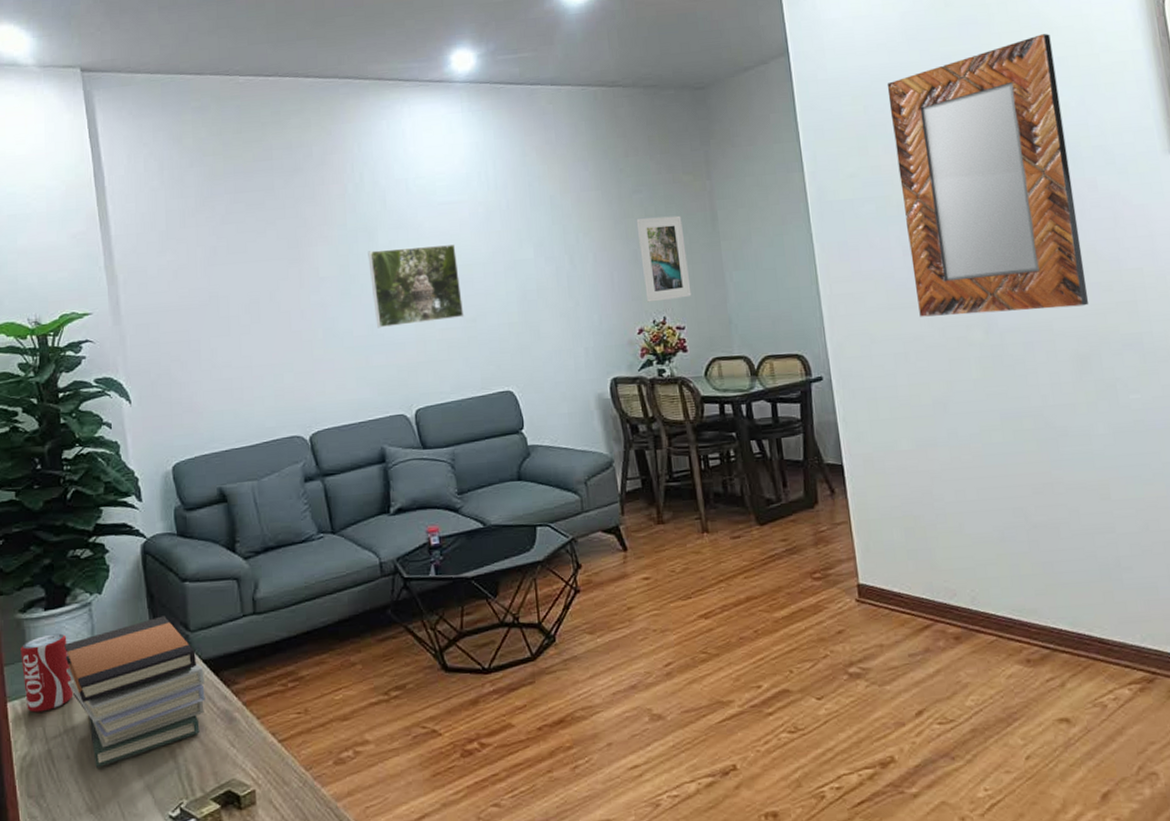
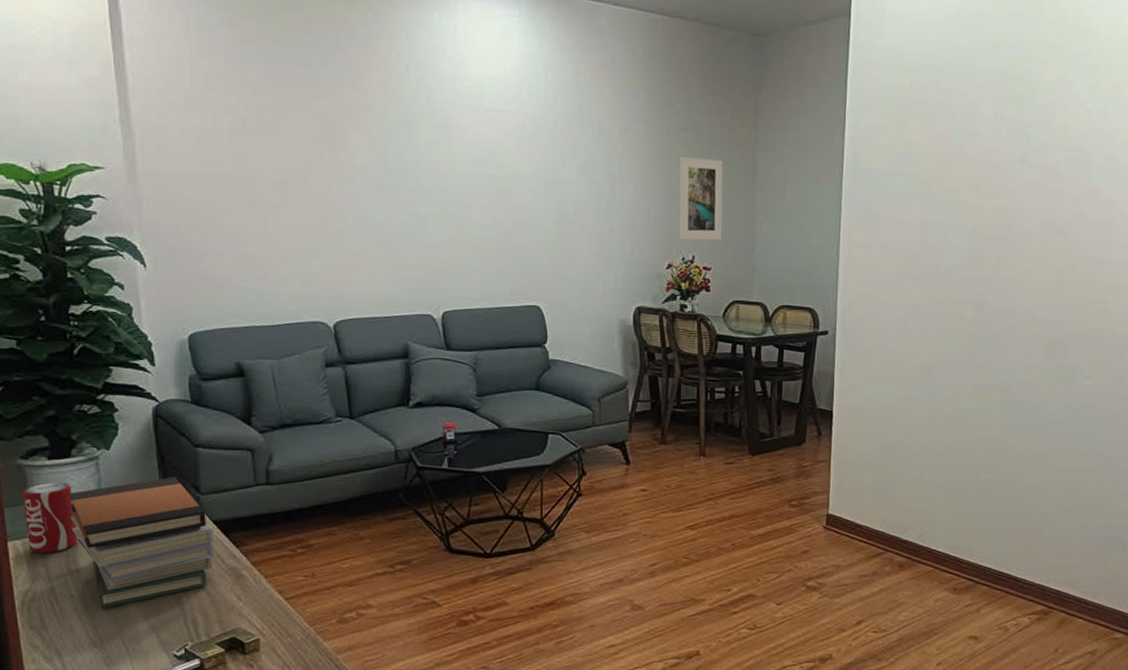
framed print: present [368,245,464,329] -> none [407,147,500,228]
home mirror: present [887,34,1089,317] -> none [923,39,1090,299]

